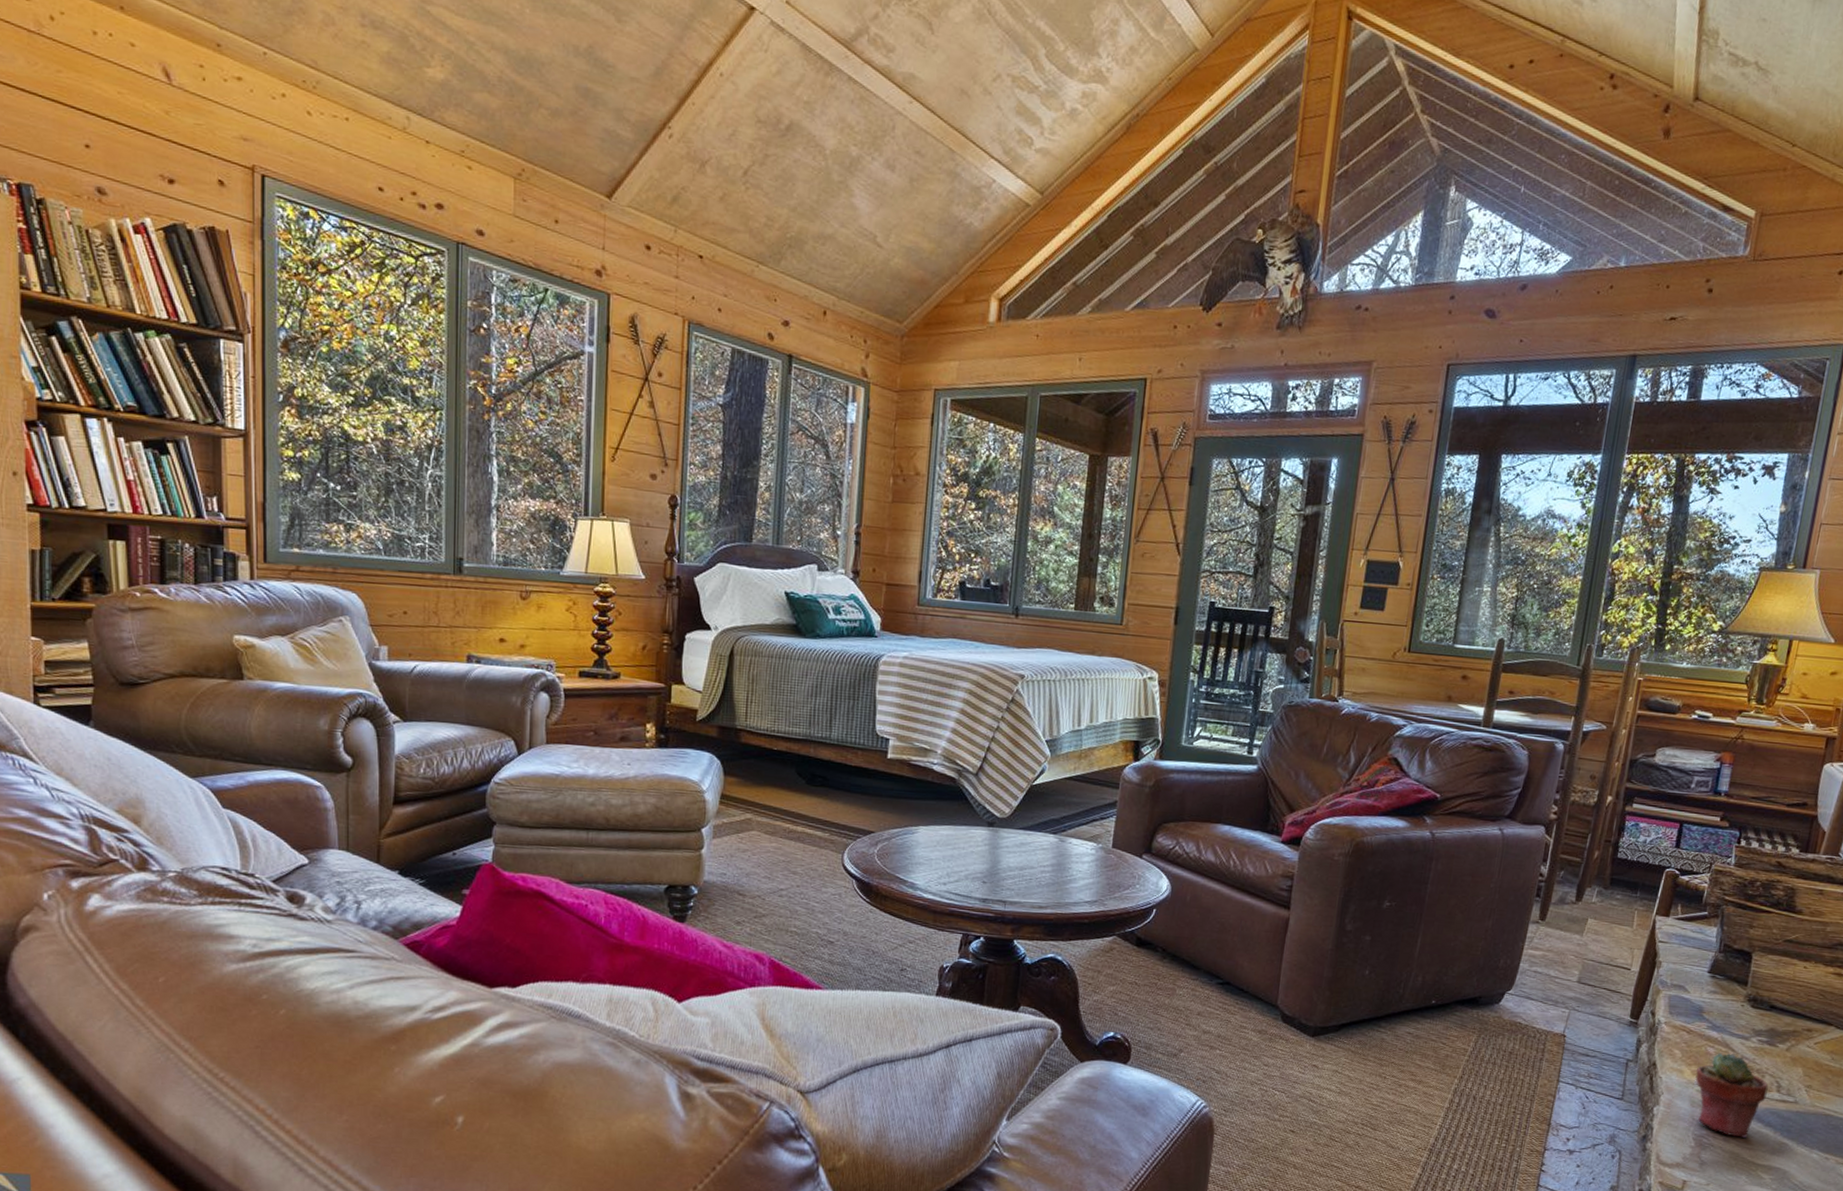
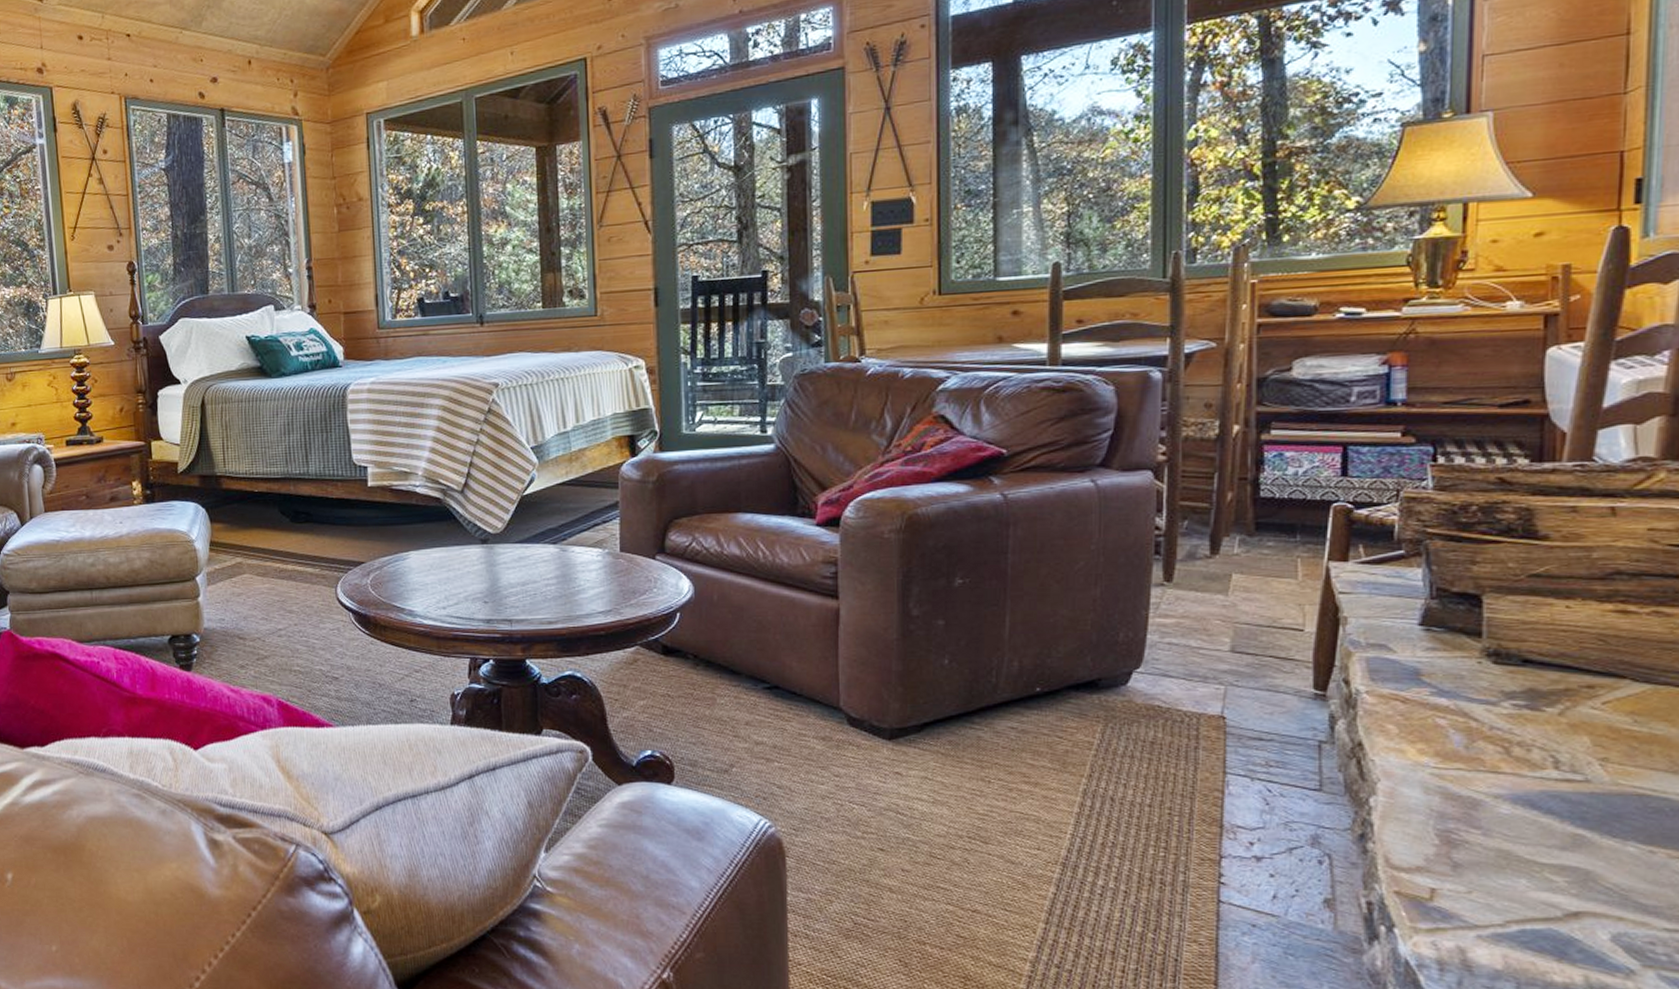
potted succulent: present [1695,1053,1769,1139] -> none [1423,724,1540,832]

